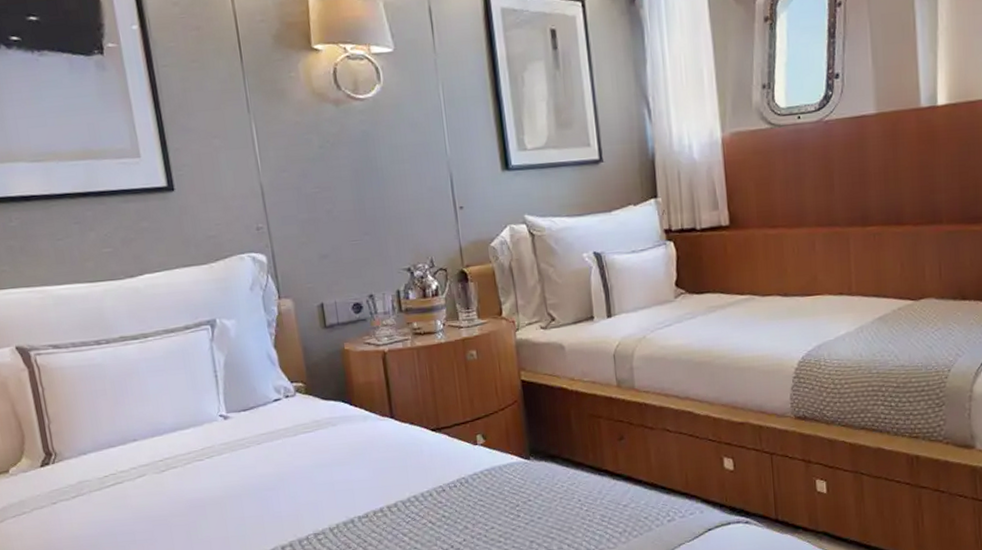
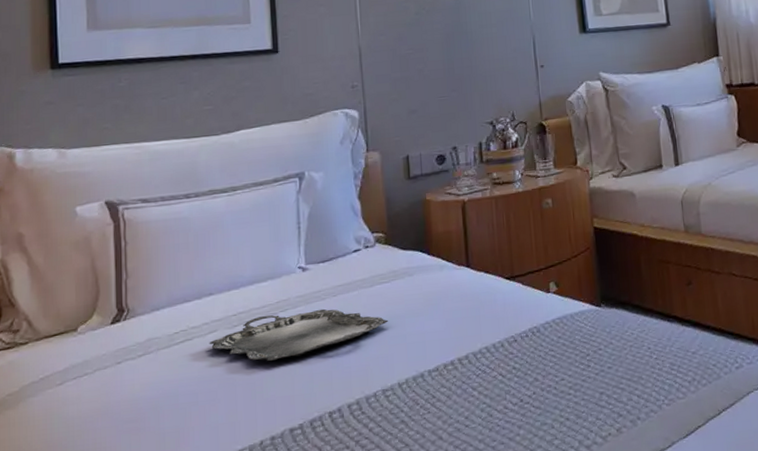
serving tray: none [139,456,316,505] -> present [209,308,389,362]

